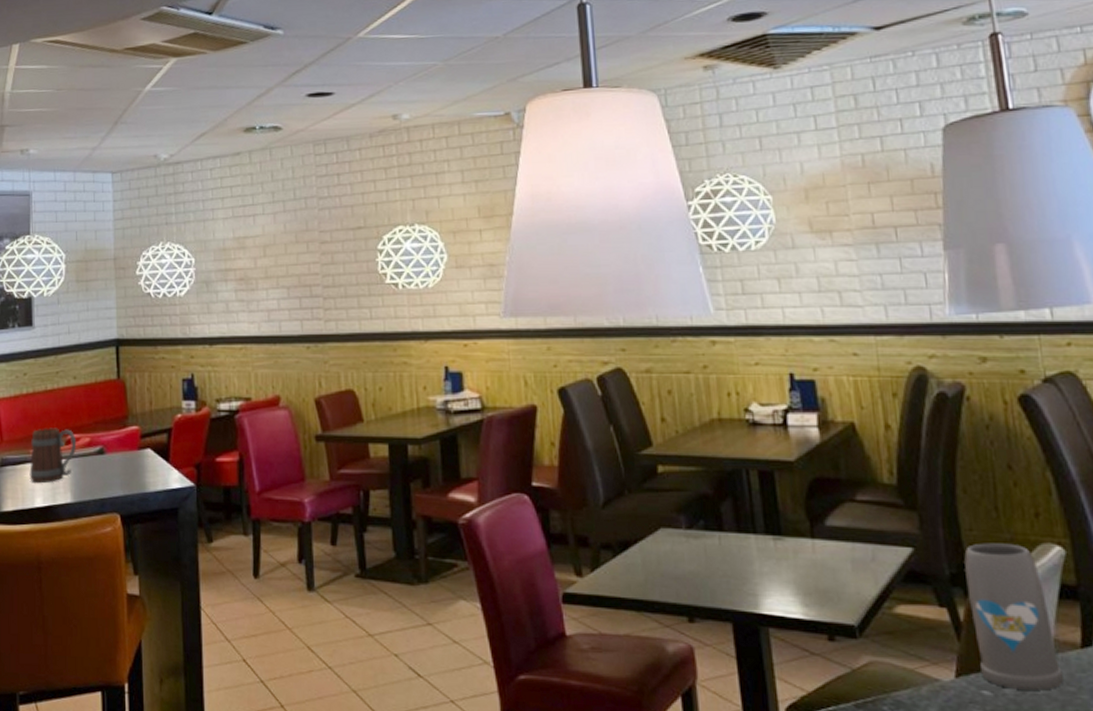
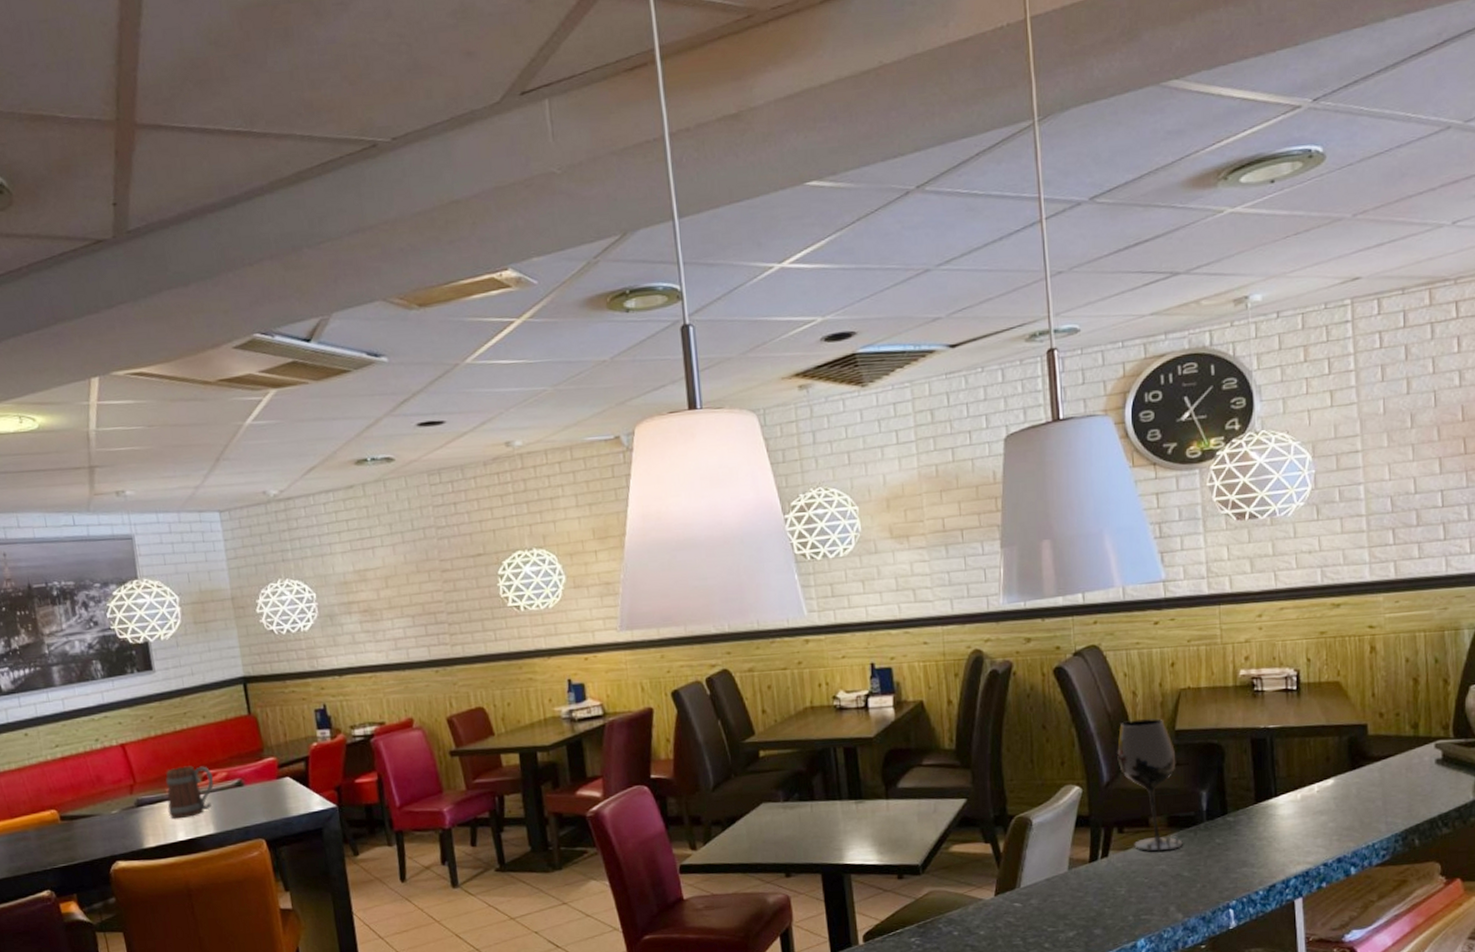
beer mug: present [964,543,1063,691] -> none [1005,788,1075,900]

